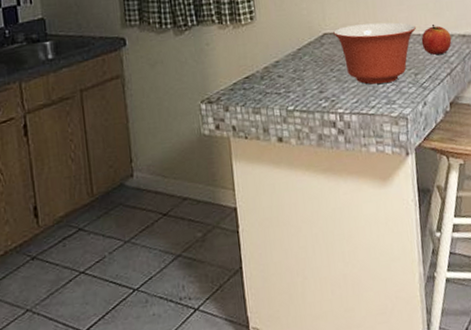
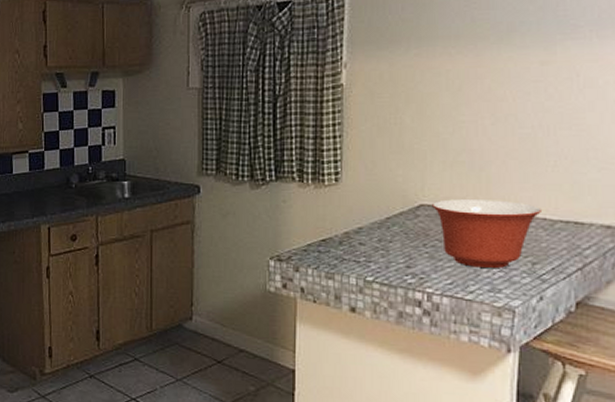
apple: present [421,25,452,55] -> none [547,209,590,244]

